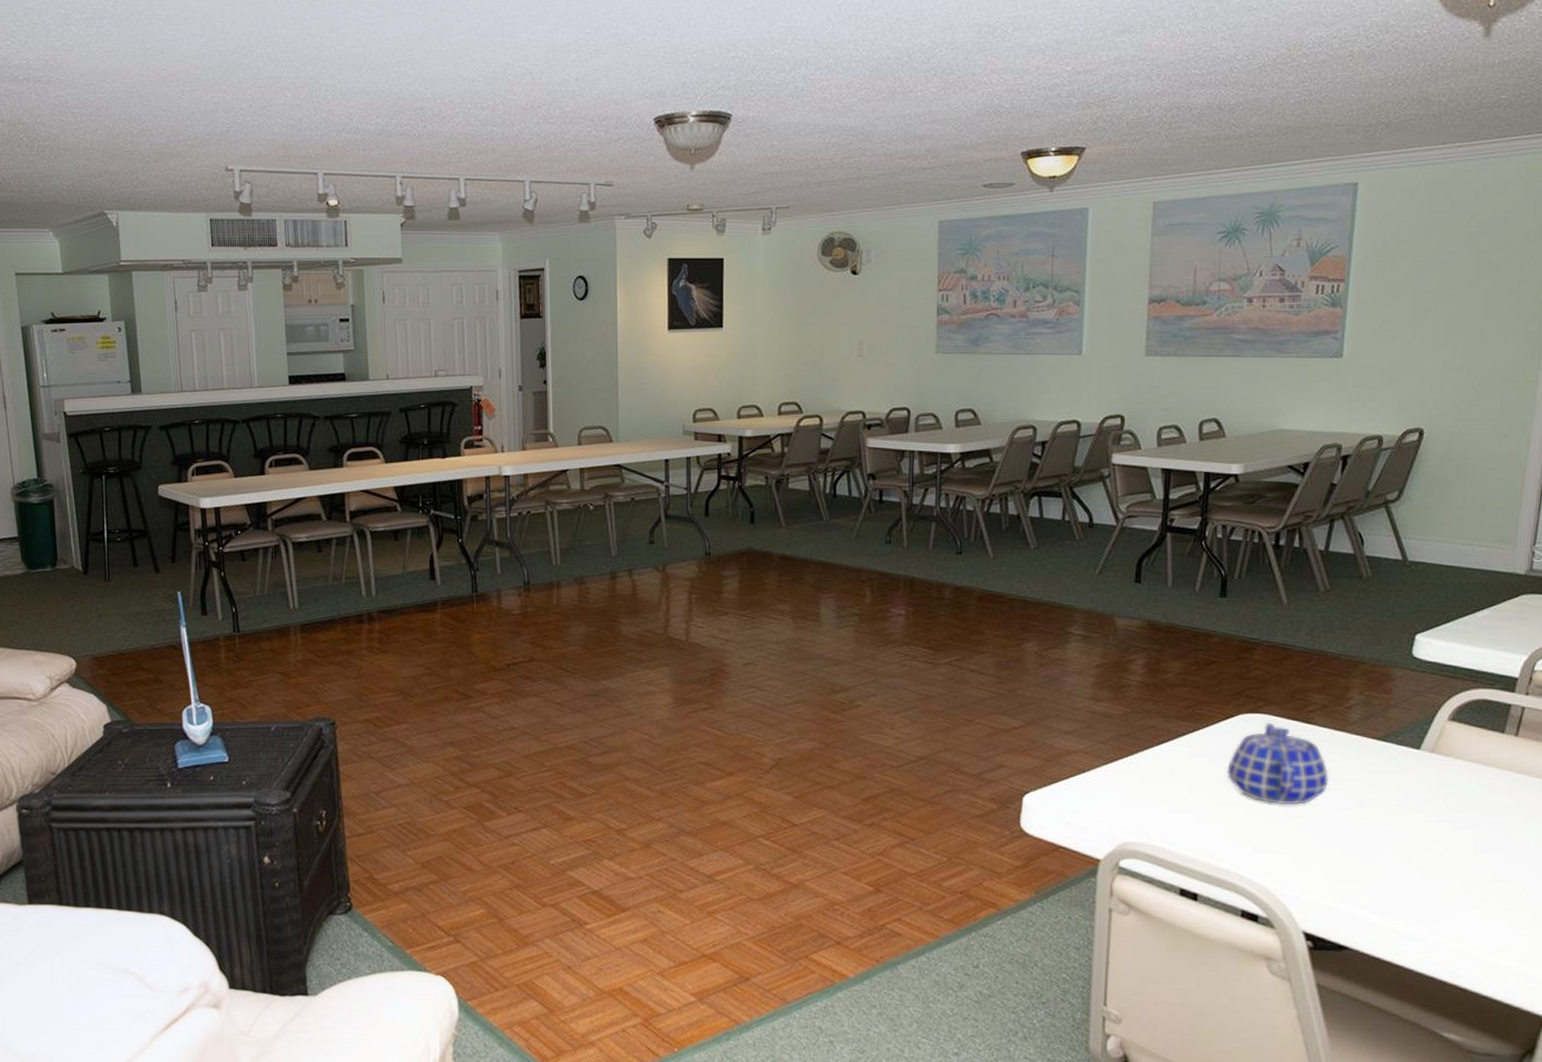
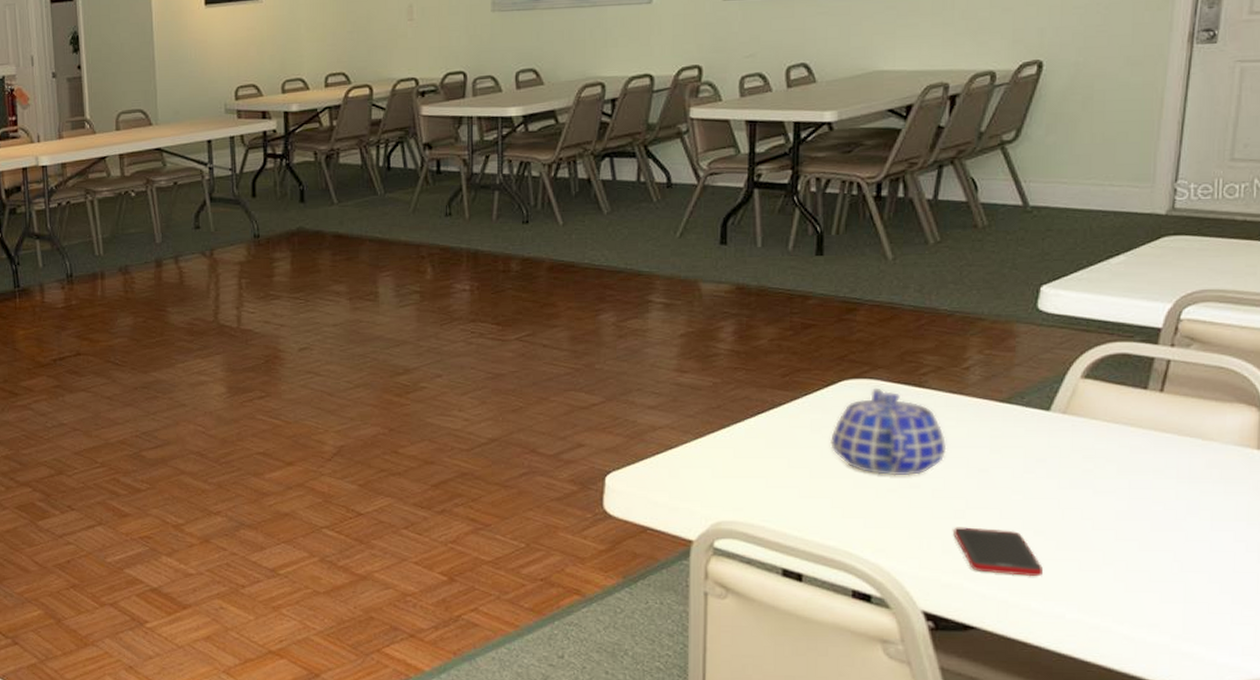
cell phone: none [1332,854,1409,902] -> present [953,527,1043,577]

